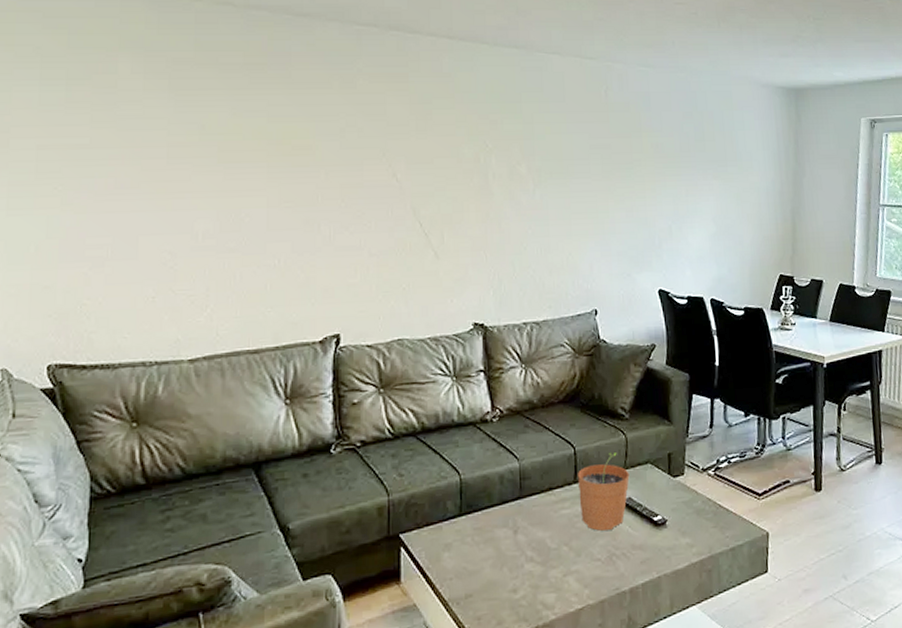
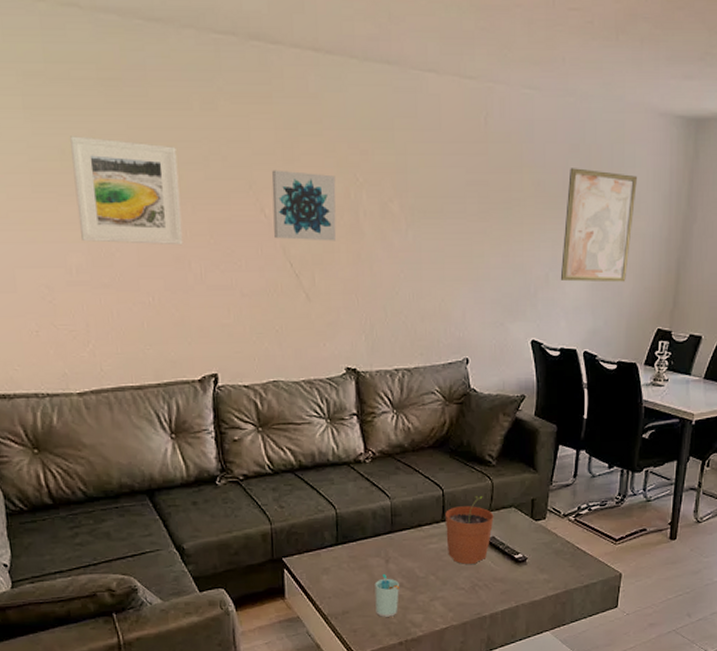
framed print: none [210,113,314,210] -> present [70,136,183,246]
wall art: none [404,139,467,202] -> present [271,170,337,241]
cup: none [501,547,529,600] -> present [374,574,399,618]
wall art: none [683,132,748,233] -> present [560,168,637,282]

